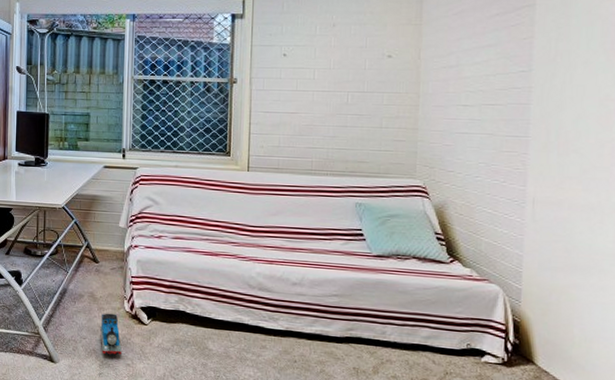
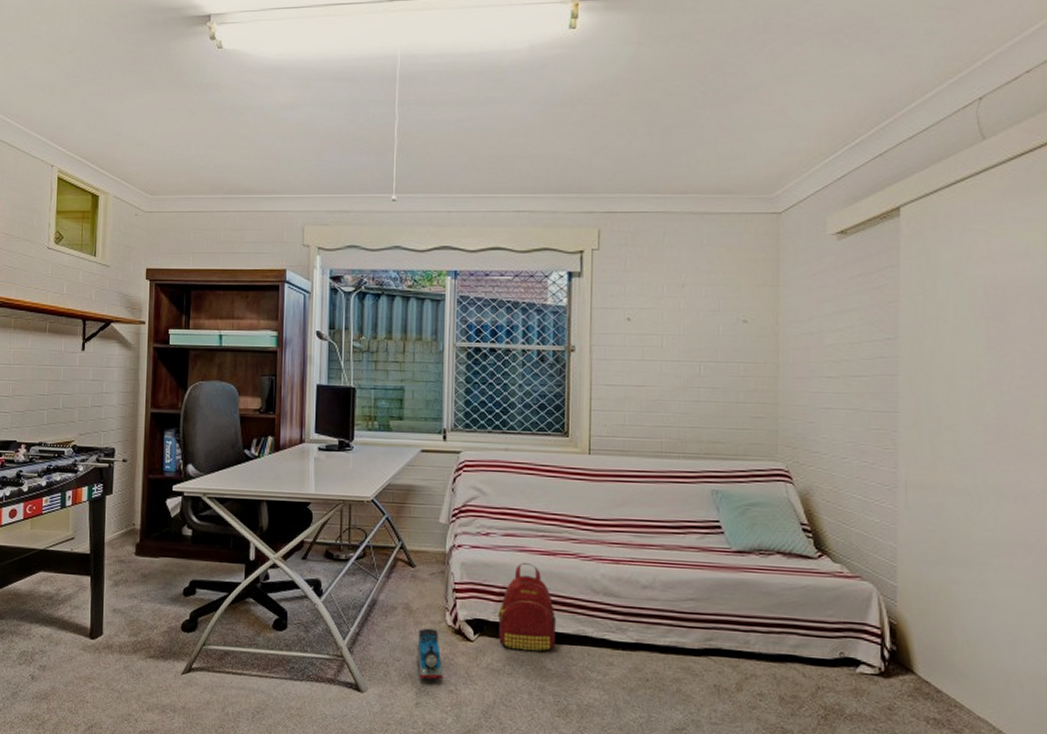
backpack: none [167,261,217,336] -> present [497,563,556,653]

